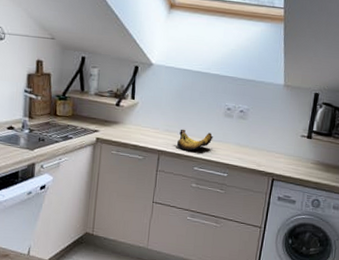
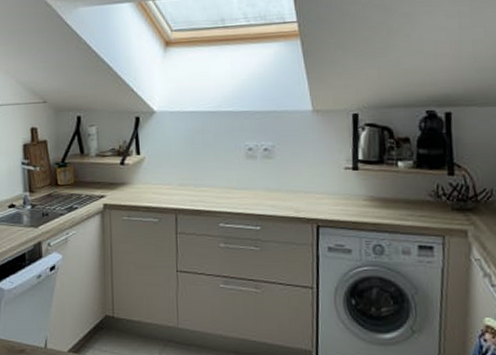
banana bunch: present [176,129,213,151] -> none [194,180,237,205]

